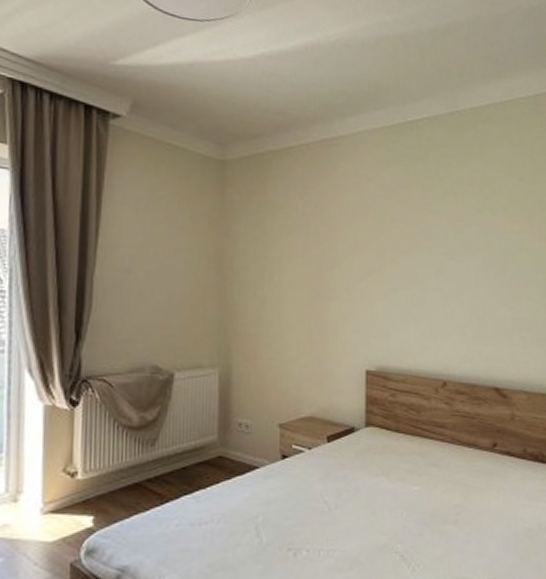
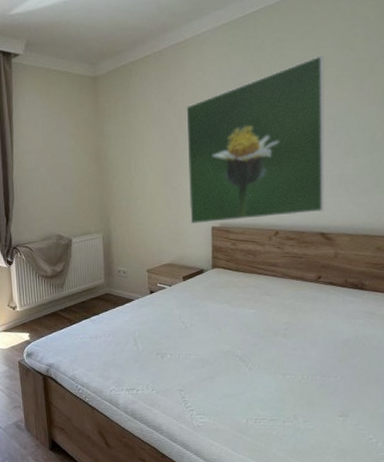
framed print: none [337,180,498,366] -> present [186,55,325,225]

